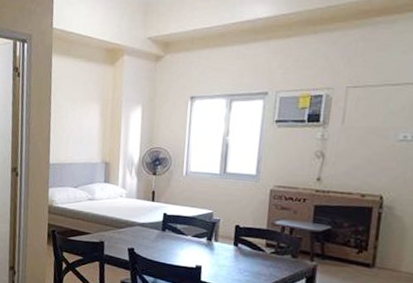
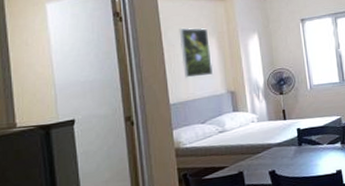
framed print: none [65,90,94,143] -> present [179,27,213,78]

